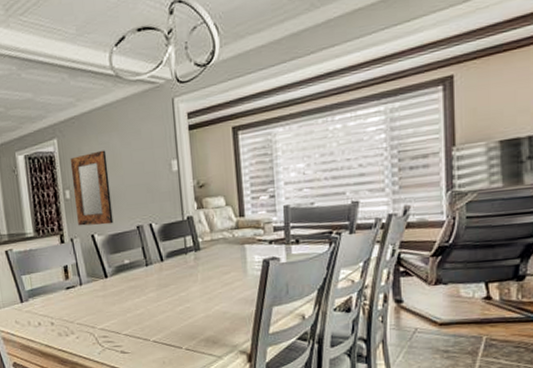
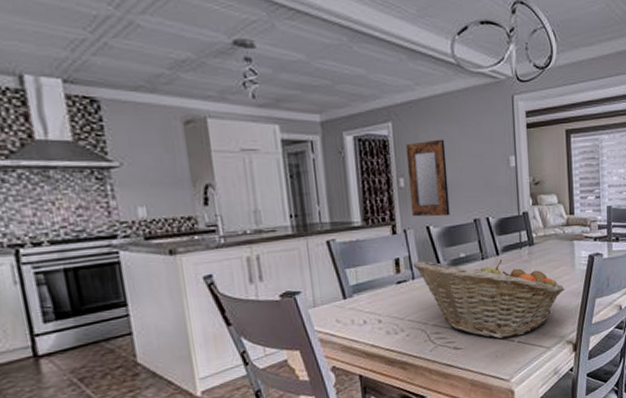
fruit basket: none [79,265,236,345] -> present [412,259,564,339]

